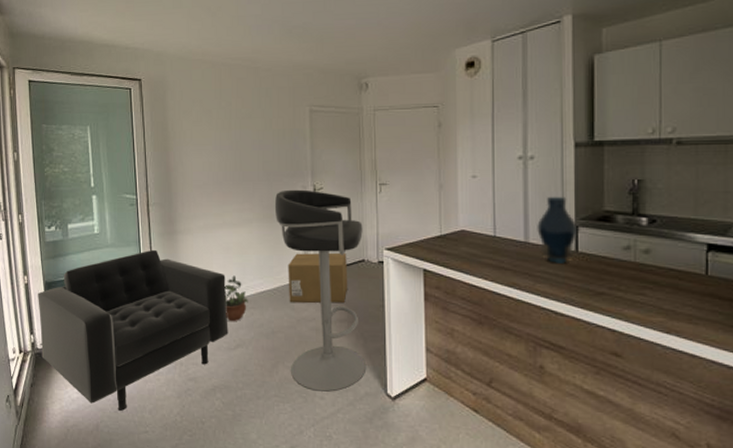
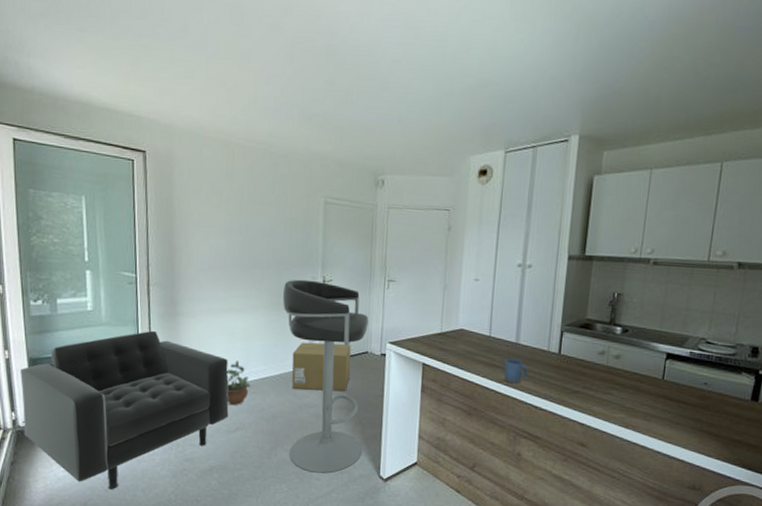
mug: none [515,258,542,287] -> present [504,357,528,384]
vase: present [537,196,578,263] -> none [527,303,563,364]

